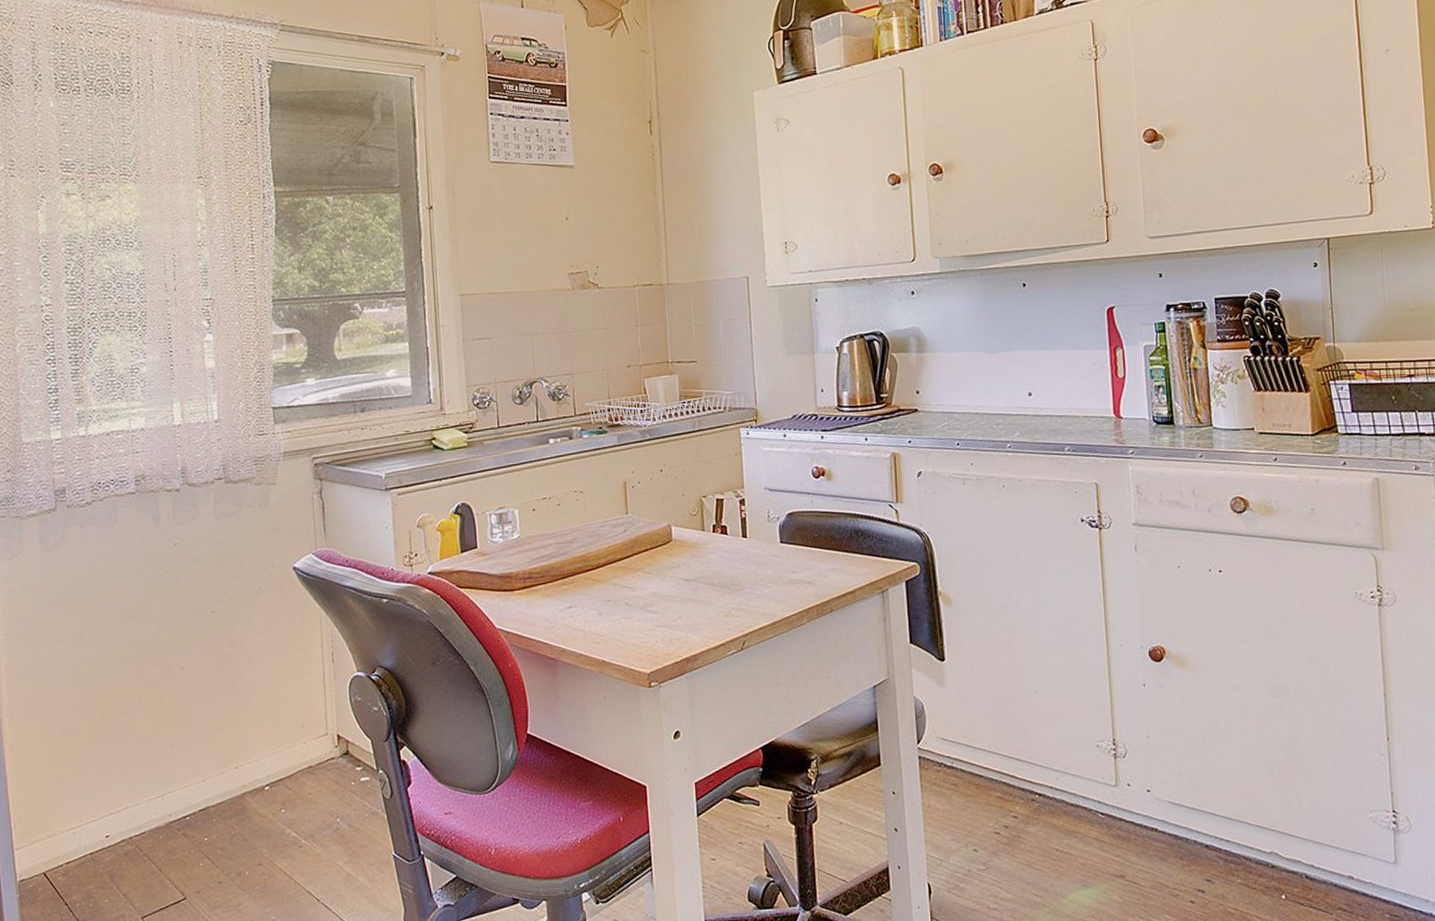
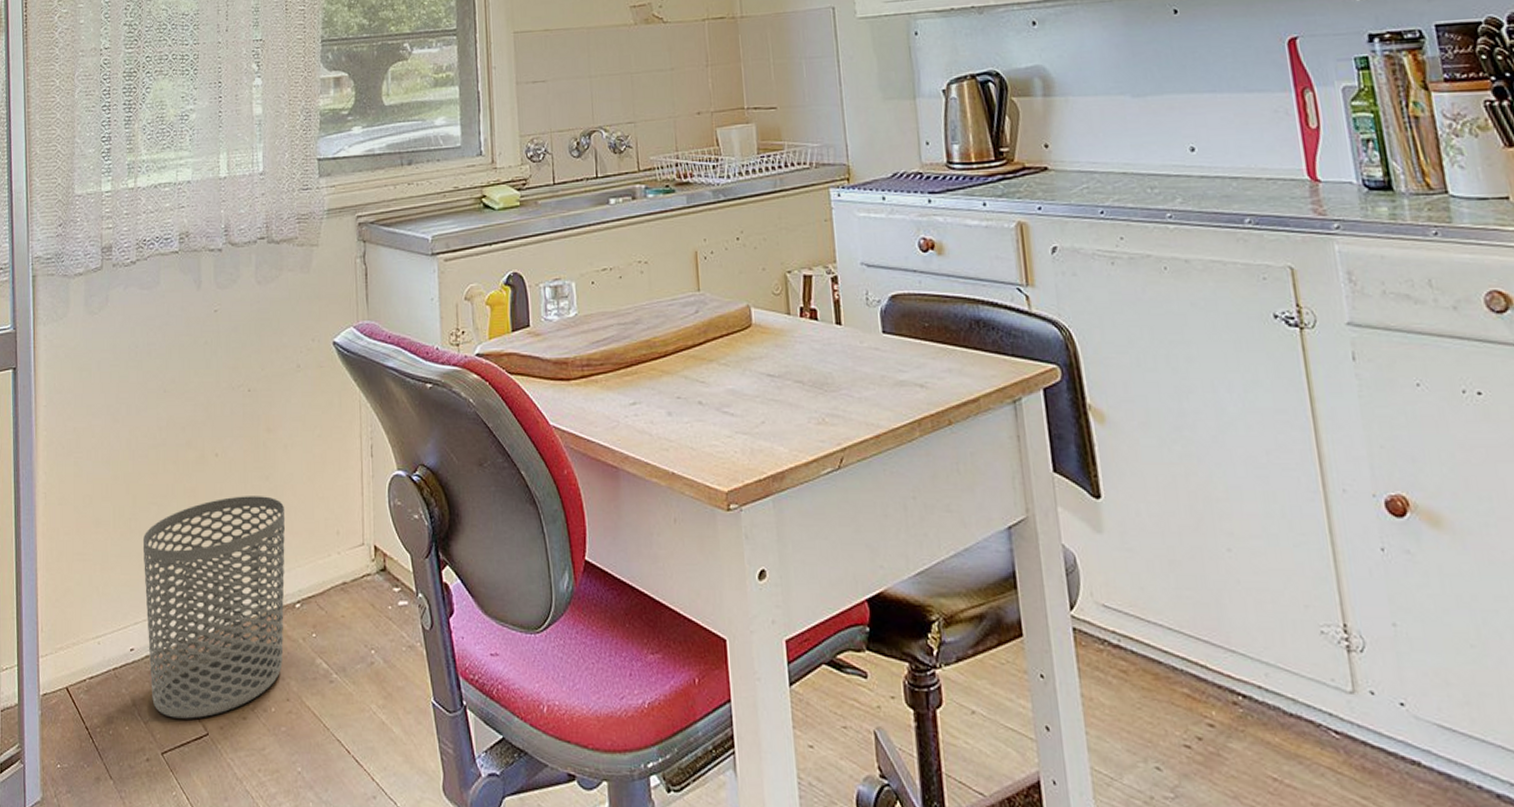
waste bin: none [112,700,255,889] -> present [142,496,286,719]

